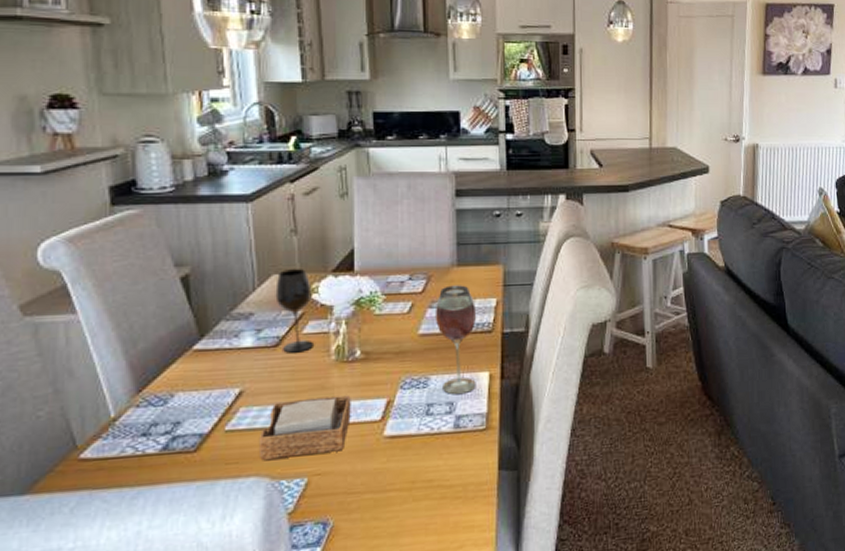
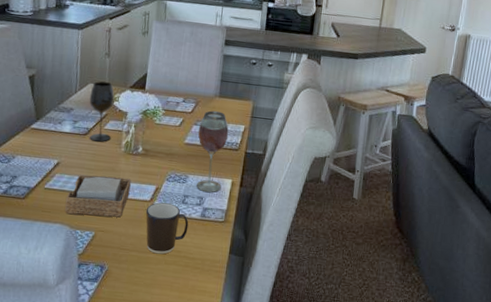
mug: none [377,418,438,491] -> present [145,202,189,254]

